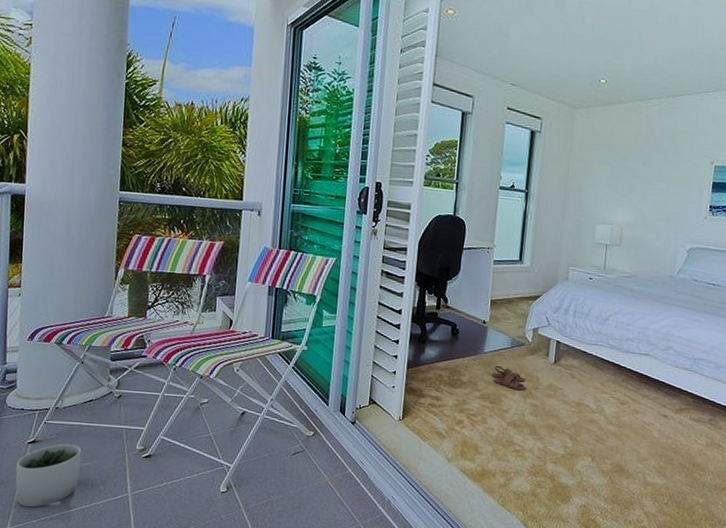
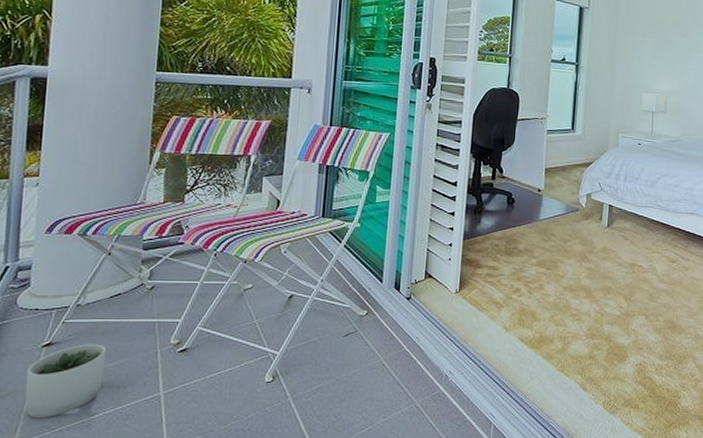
sandal: present [492,366,526,391] -> none [548,233,581,255]

